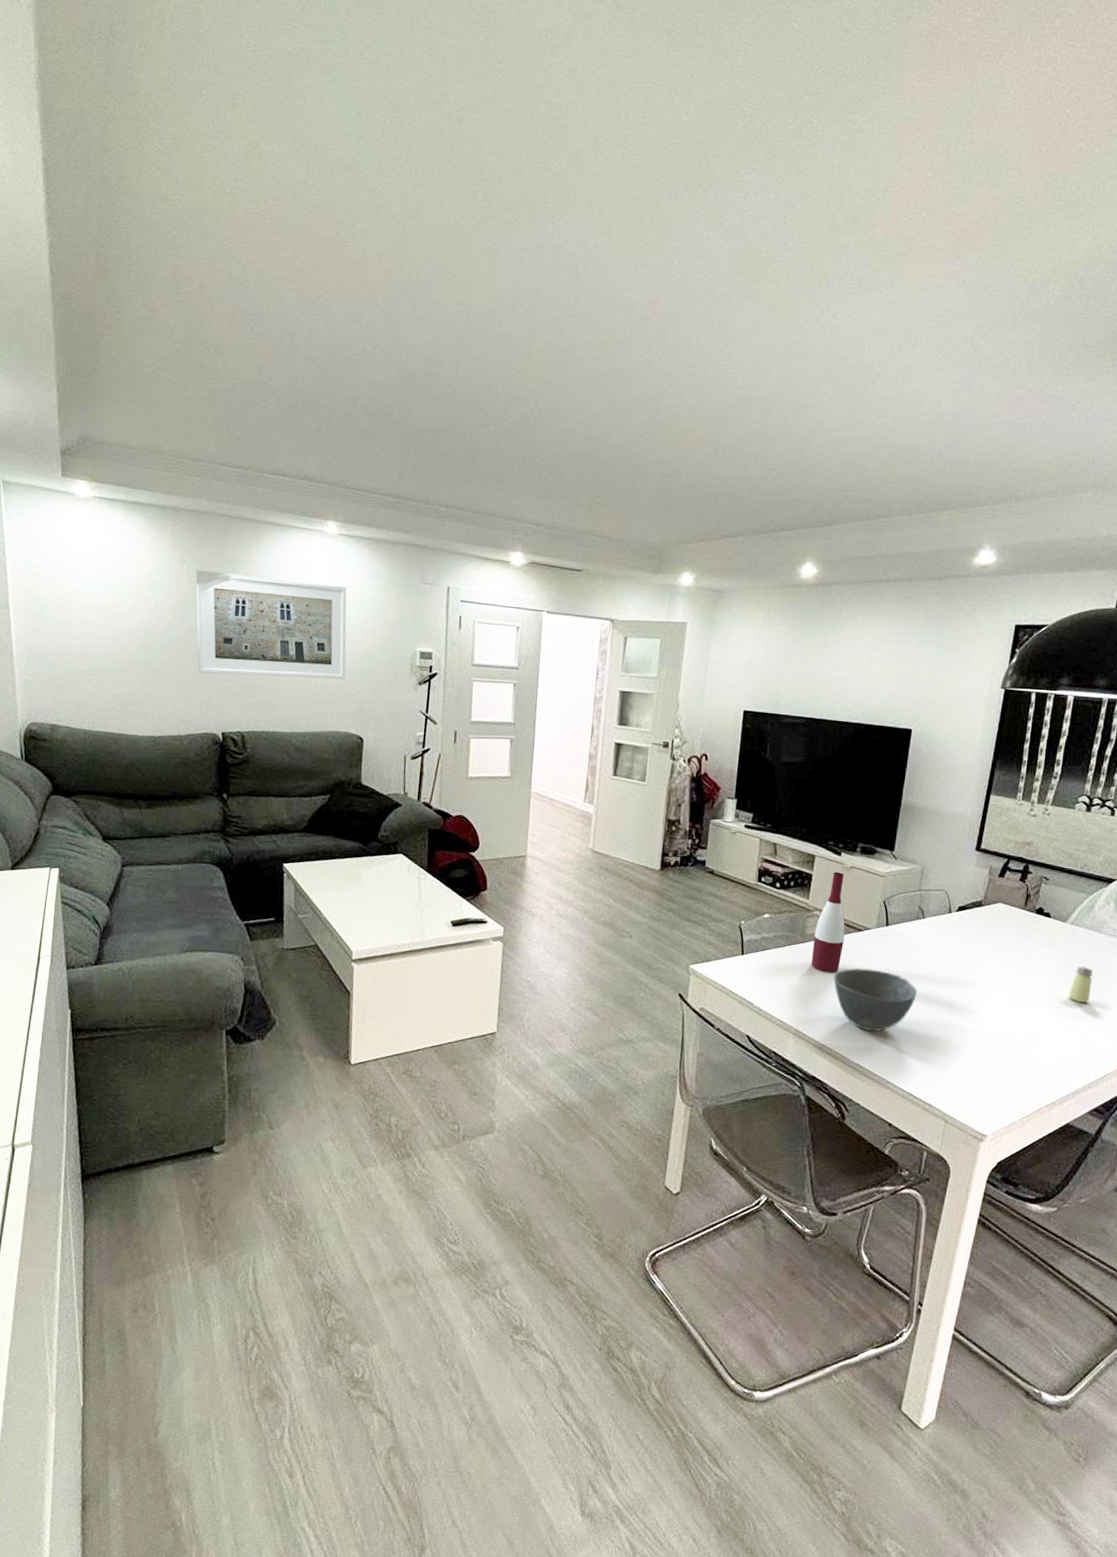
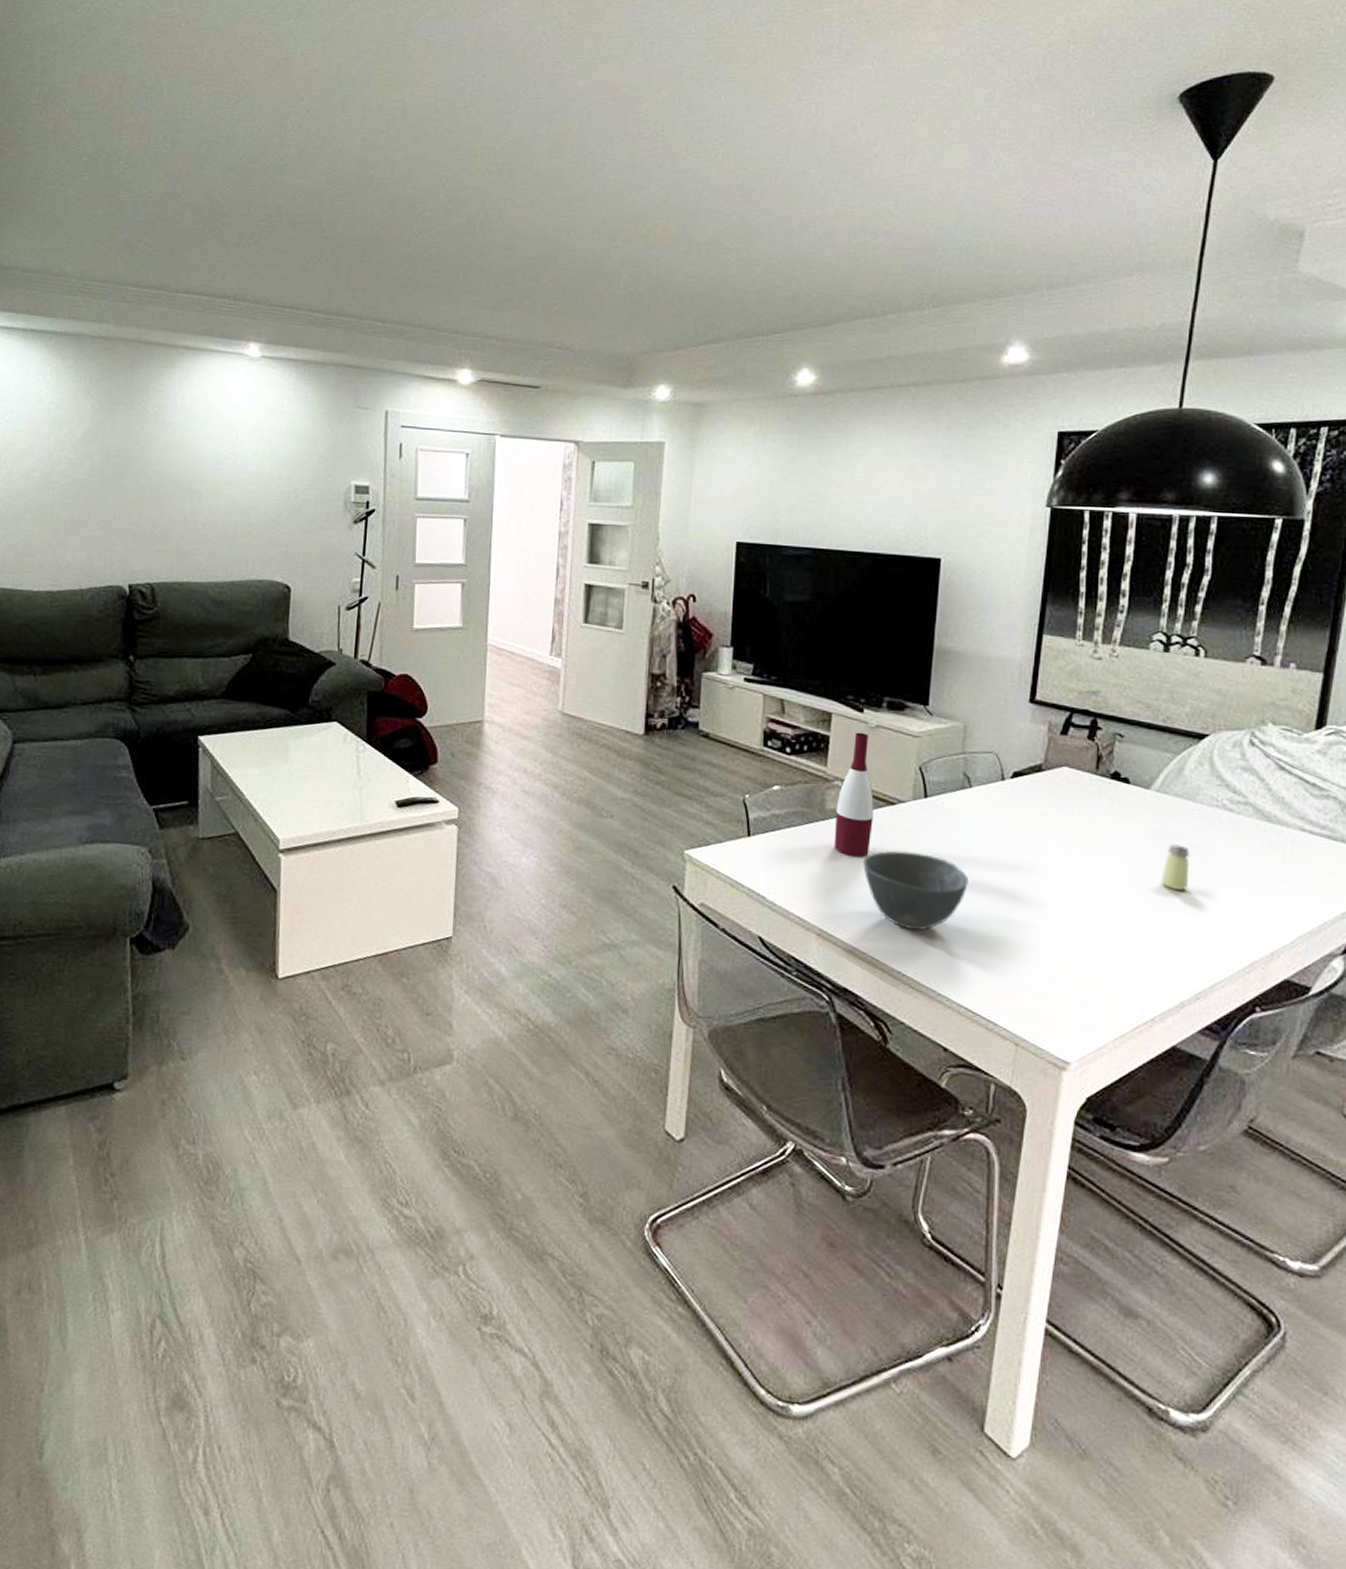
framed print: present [196,570,347,680] -> none [101,402,271,521]

